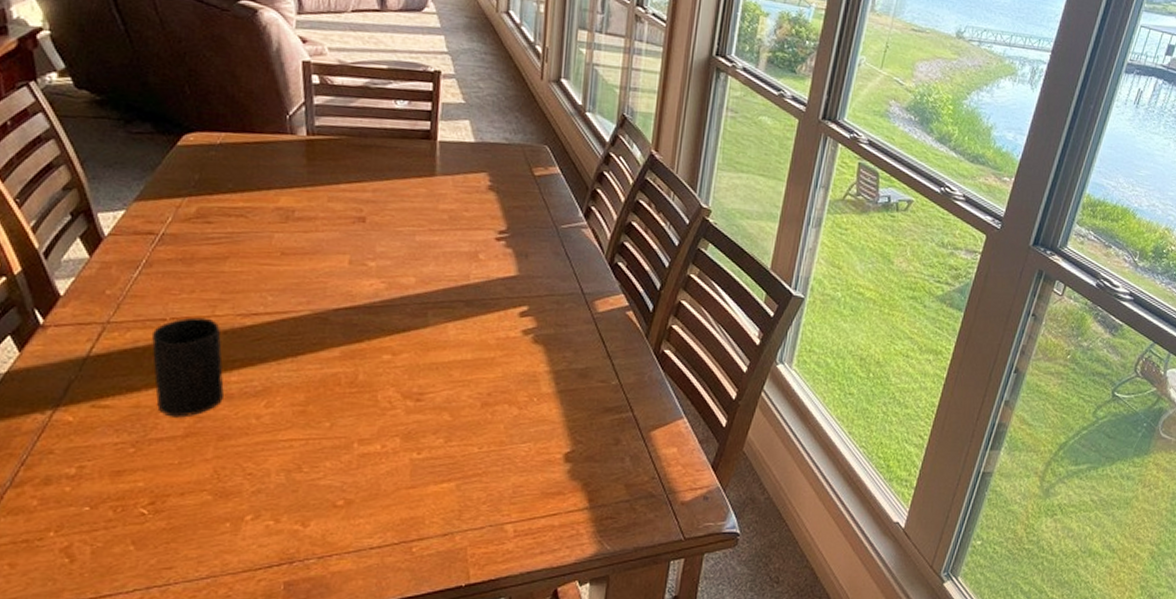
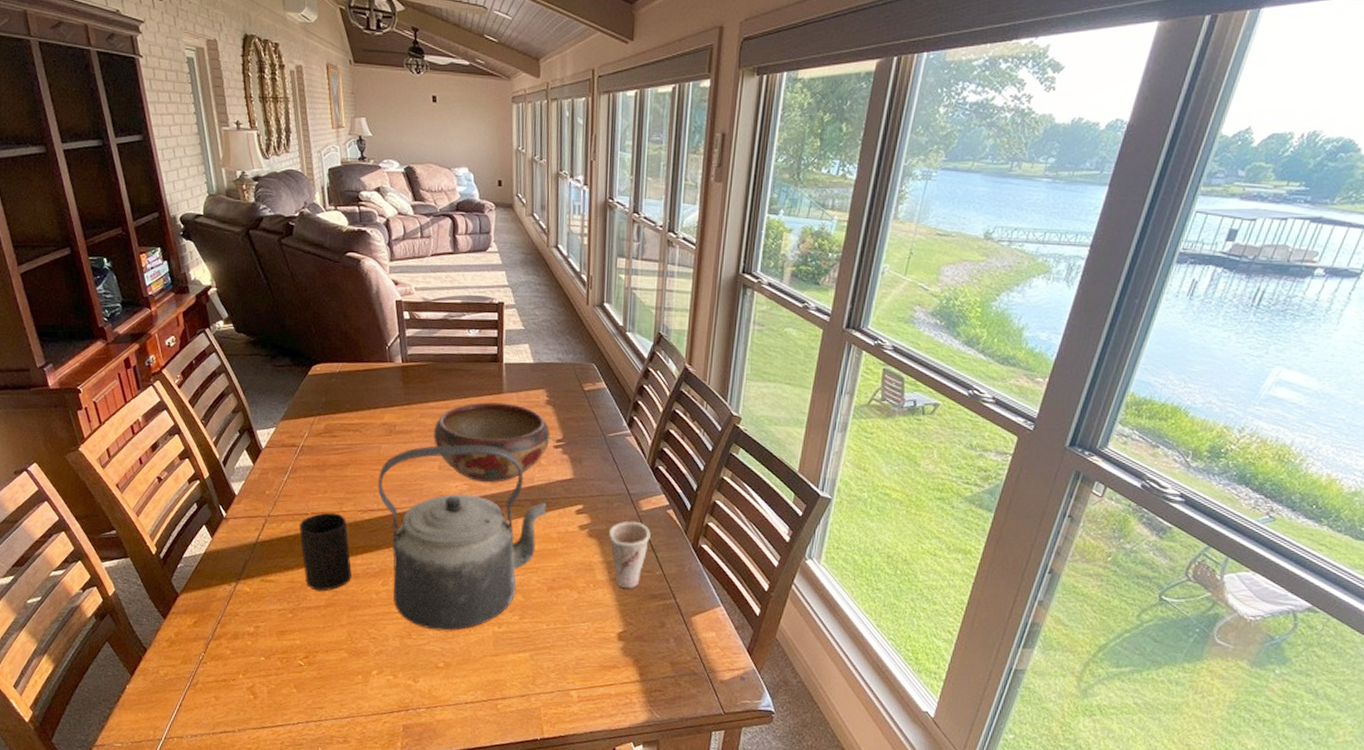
kettle: none [266,235,484,461] -> present [378,444,547,631]
decorative bowl: none [344,185,492,281] -> present [434,402,551,483]
cup: none [557,324,607,402] -> present [608,521,651,589]

